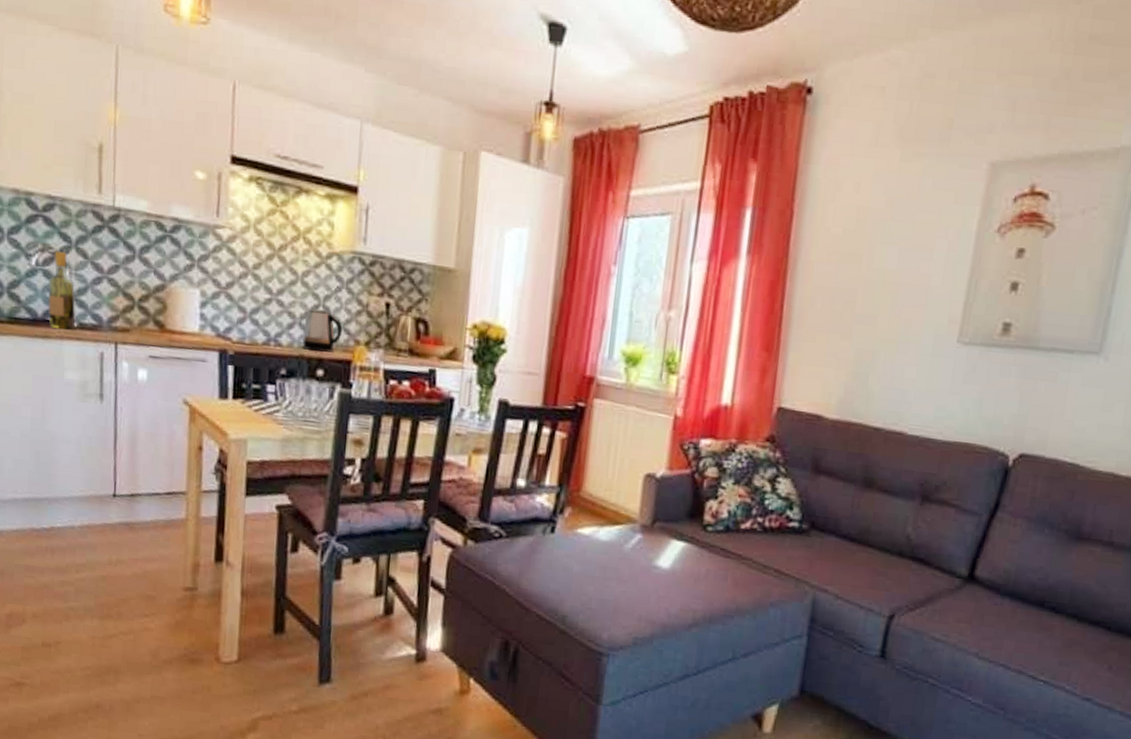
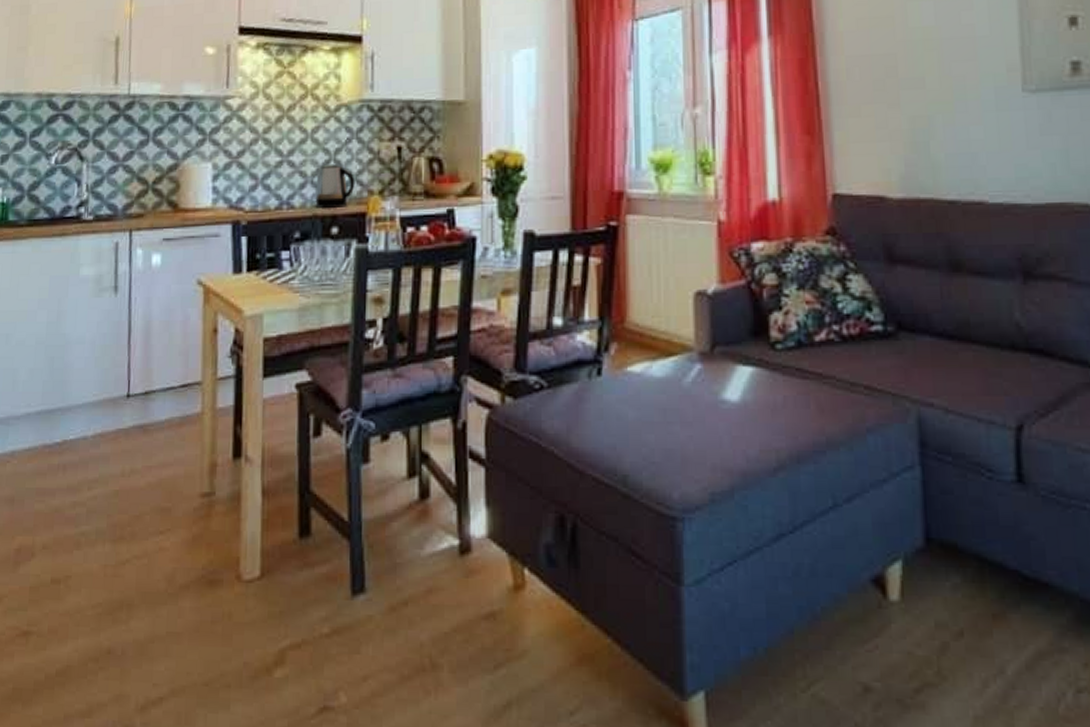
bottle: present [48,250,76,330] -> none [66,146,92,225]

